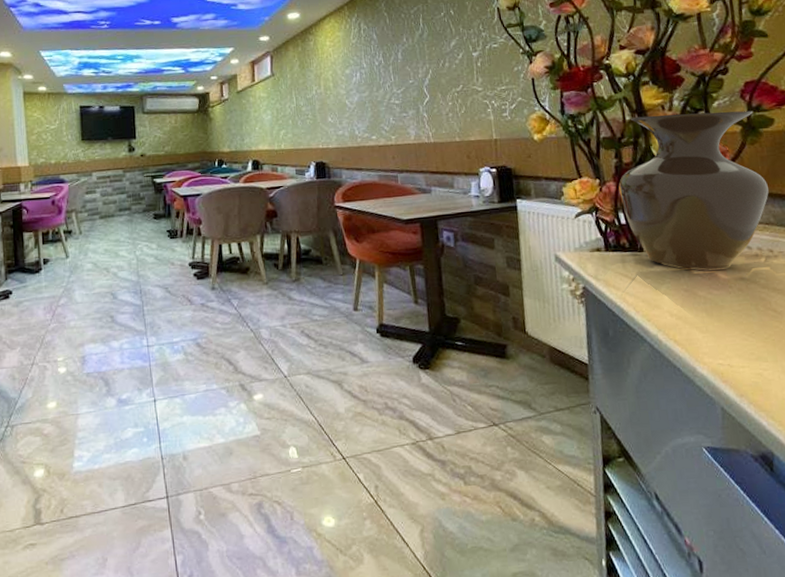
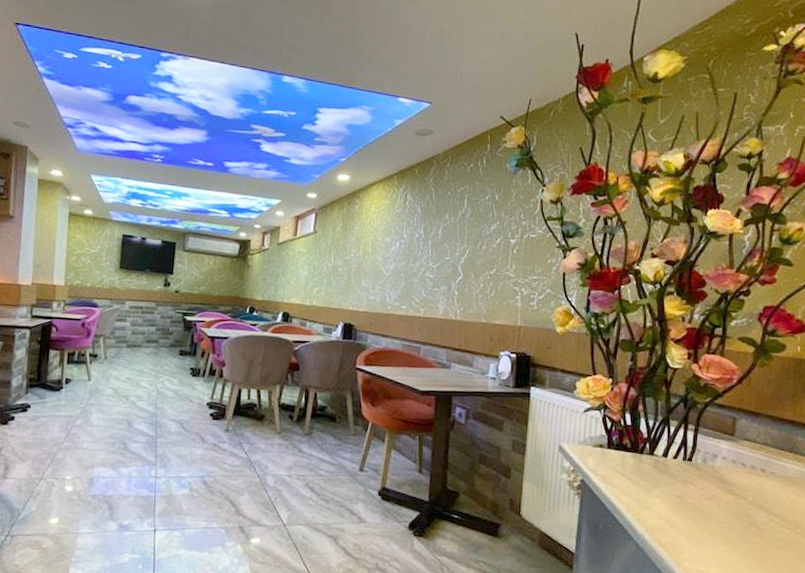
vase: present [618,110,769,271] -> none [629,324,770,482]

